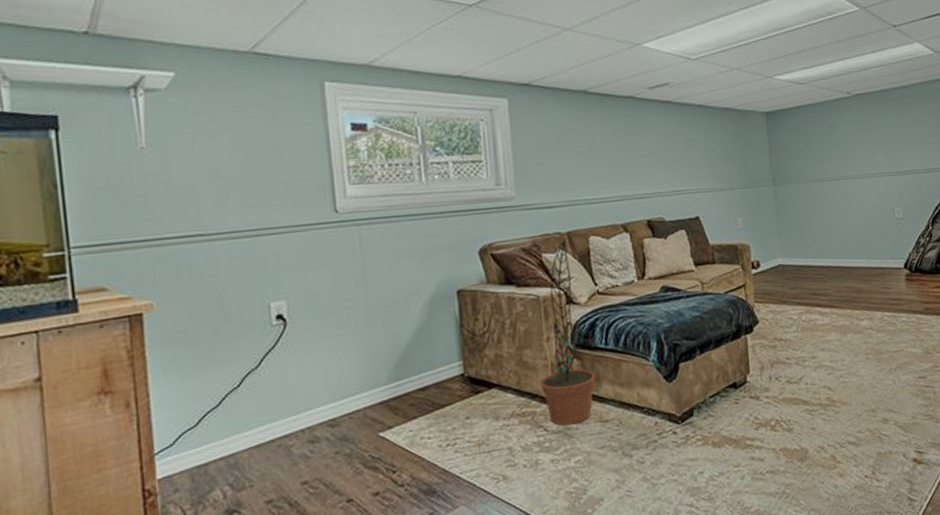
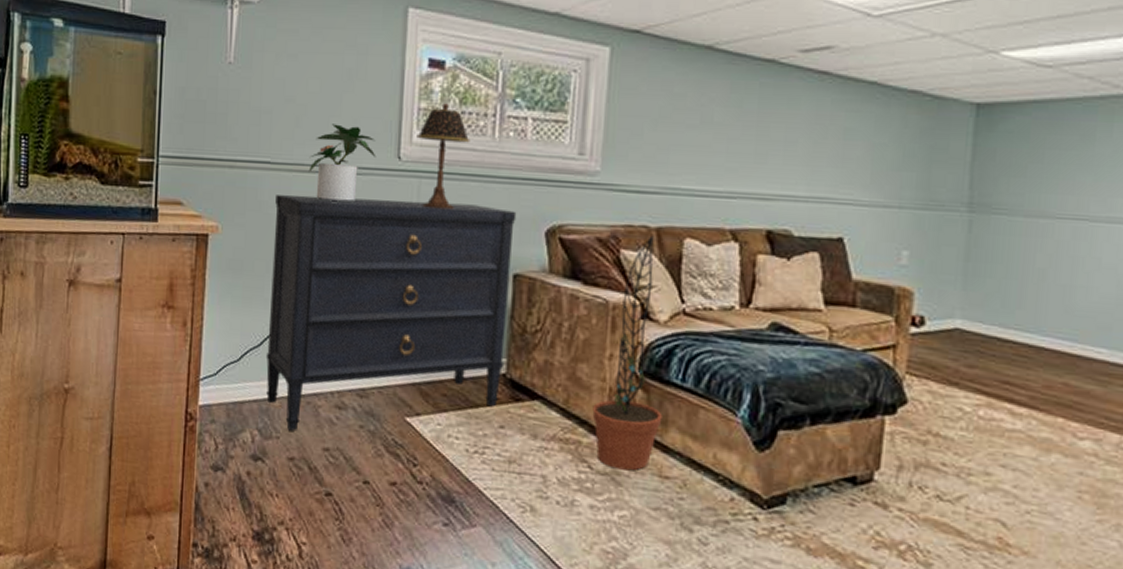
dresser: none [214,239,462,477] -> present [265,195,517,431]
potted plant: none [244,189,314,261] -> present [308,124,376,203]
table lamp: none [350,159,401,250] -> present [417,103,471,210]

